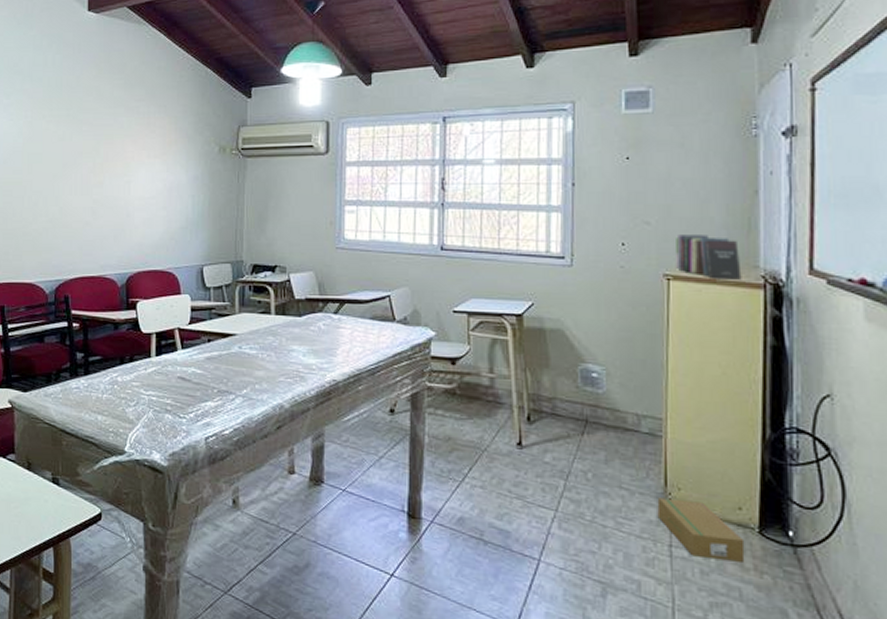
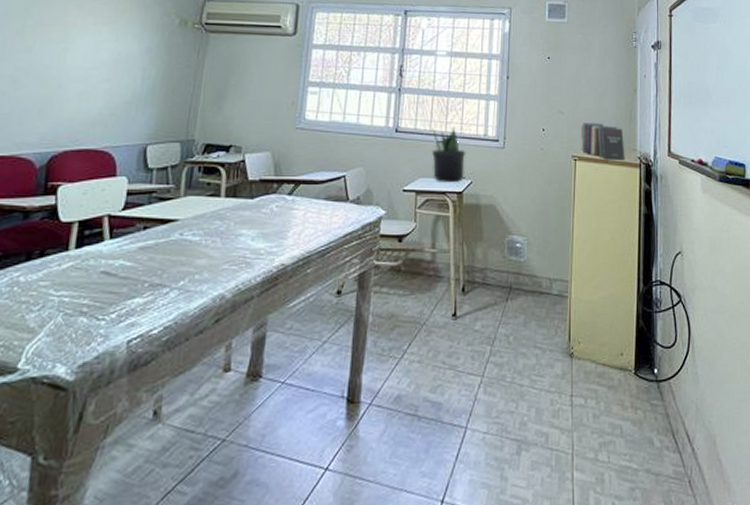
planter: none [482,243,523,303] -> present [432,127,465,181]
box: present [657,497,745,562] -> none [562,352,625,403]

